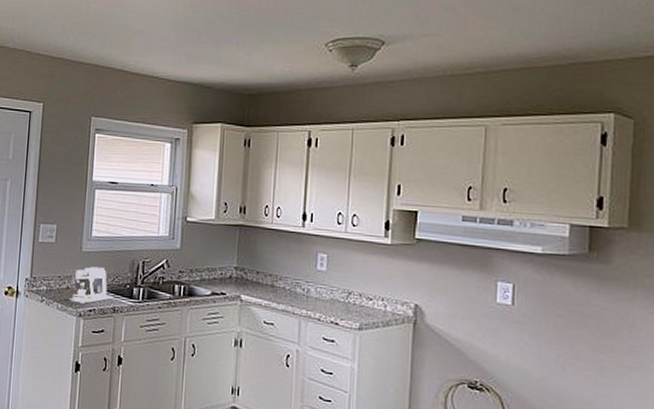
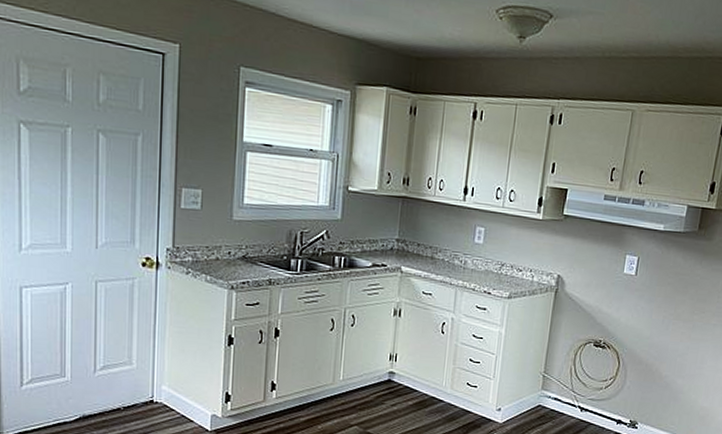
coffee maker: present [69,266,115,304] -> none [219,236,271,276]

